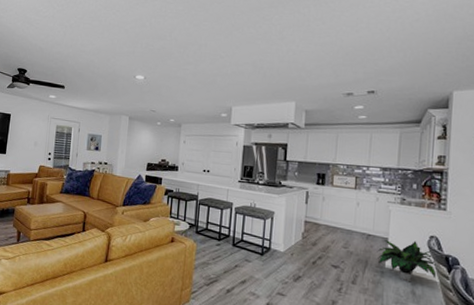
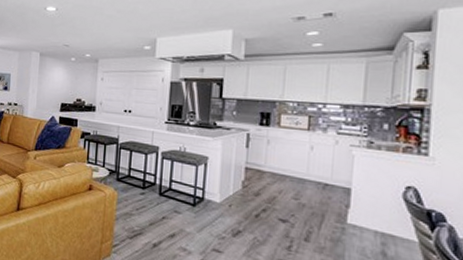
potted plant: present [377,240,437,282] -> none [336,191,415,241]

